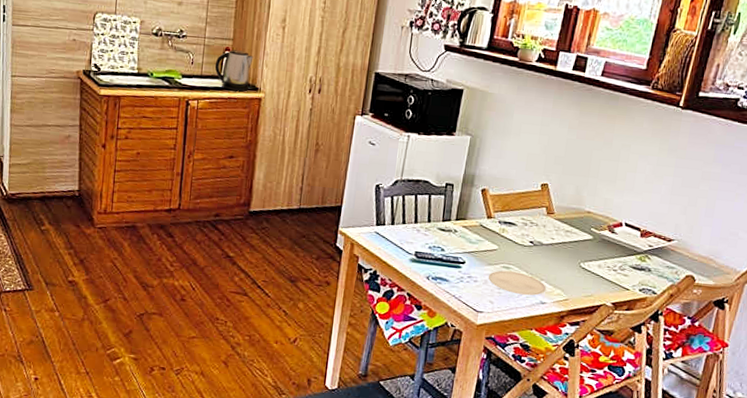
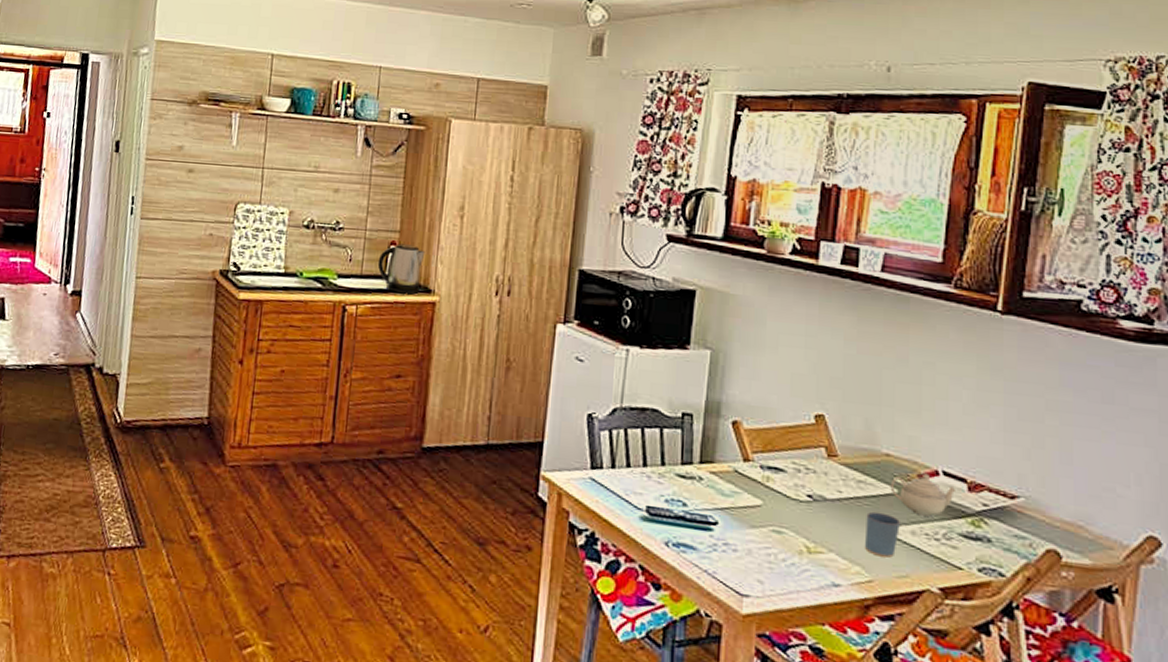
plate: present [488,270,546,296] -> none [752,535,838,575]
mug: none [566,252,592,283] -> present [865,511,900,558]
teapot: none [588,225,633,255] -> present [890,473,957,517]

